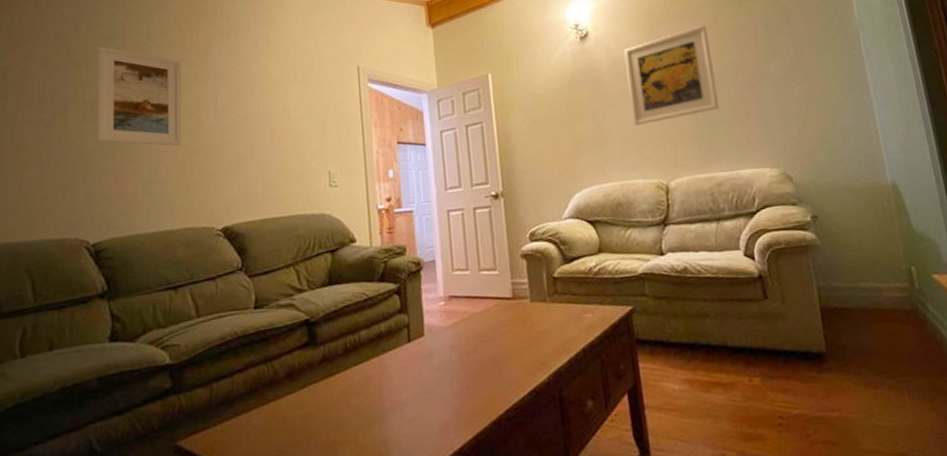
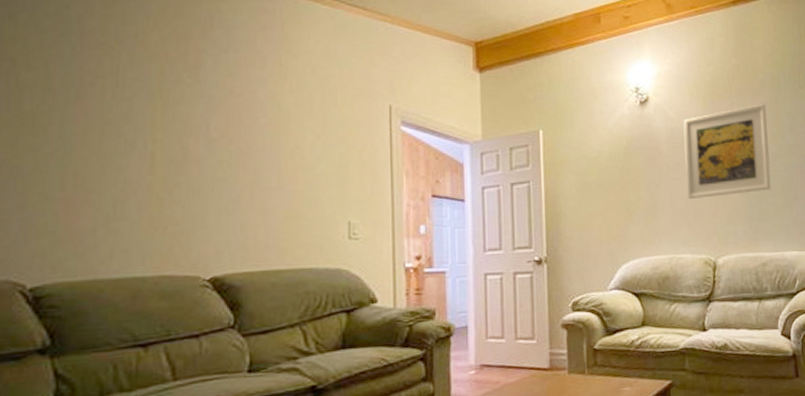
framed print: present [96,46,182,146] -> none [38,43,163,178]

